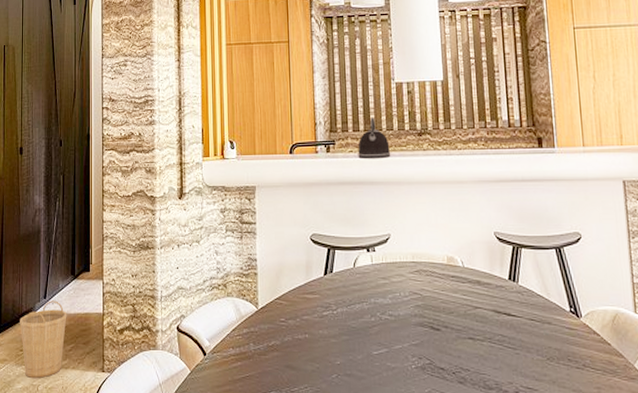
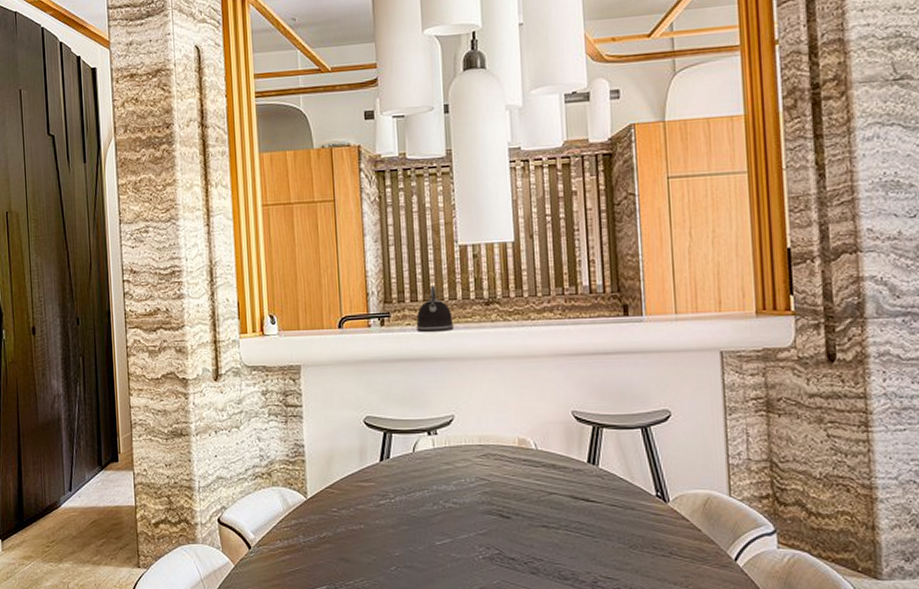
basket: present [20,300,67,378] -> none [44,493,96,575]

